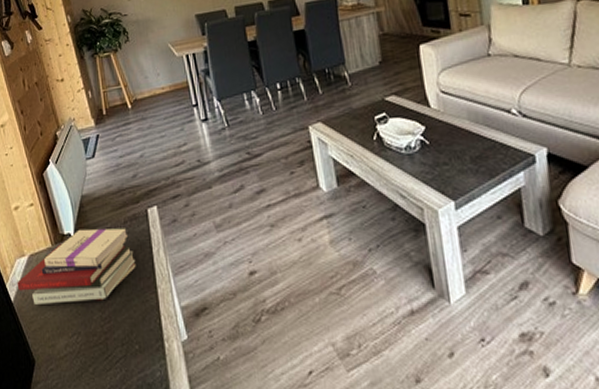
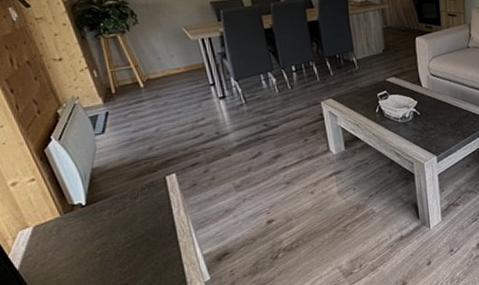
books: present [17,228,136,304] -> none [21,194,156,269]

